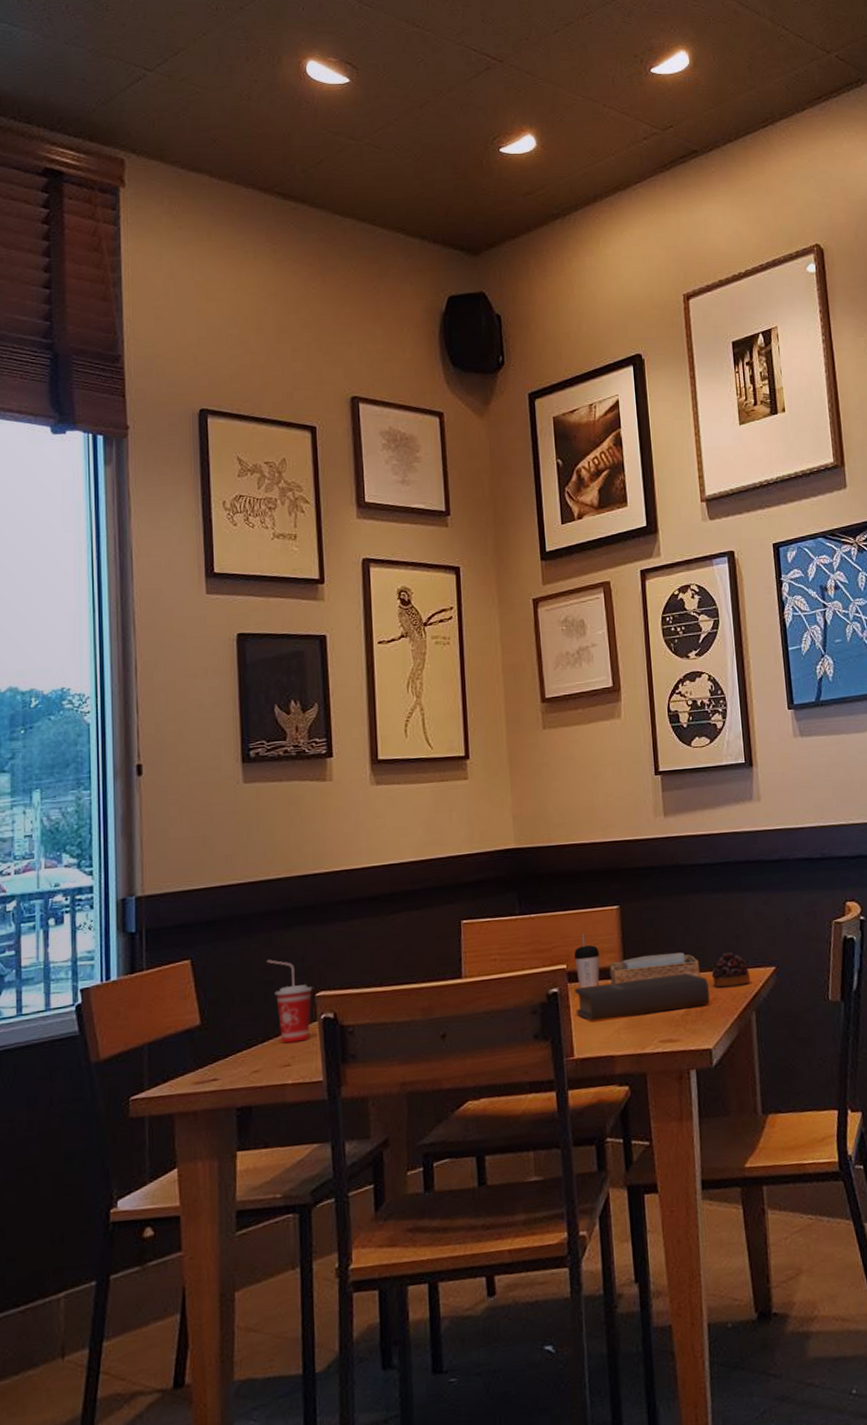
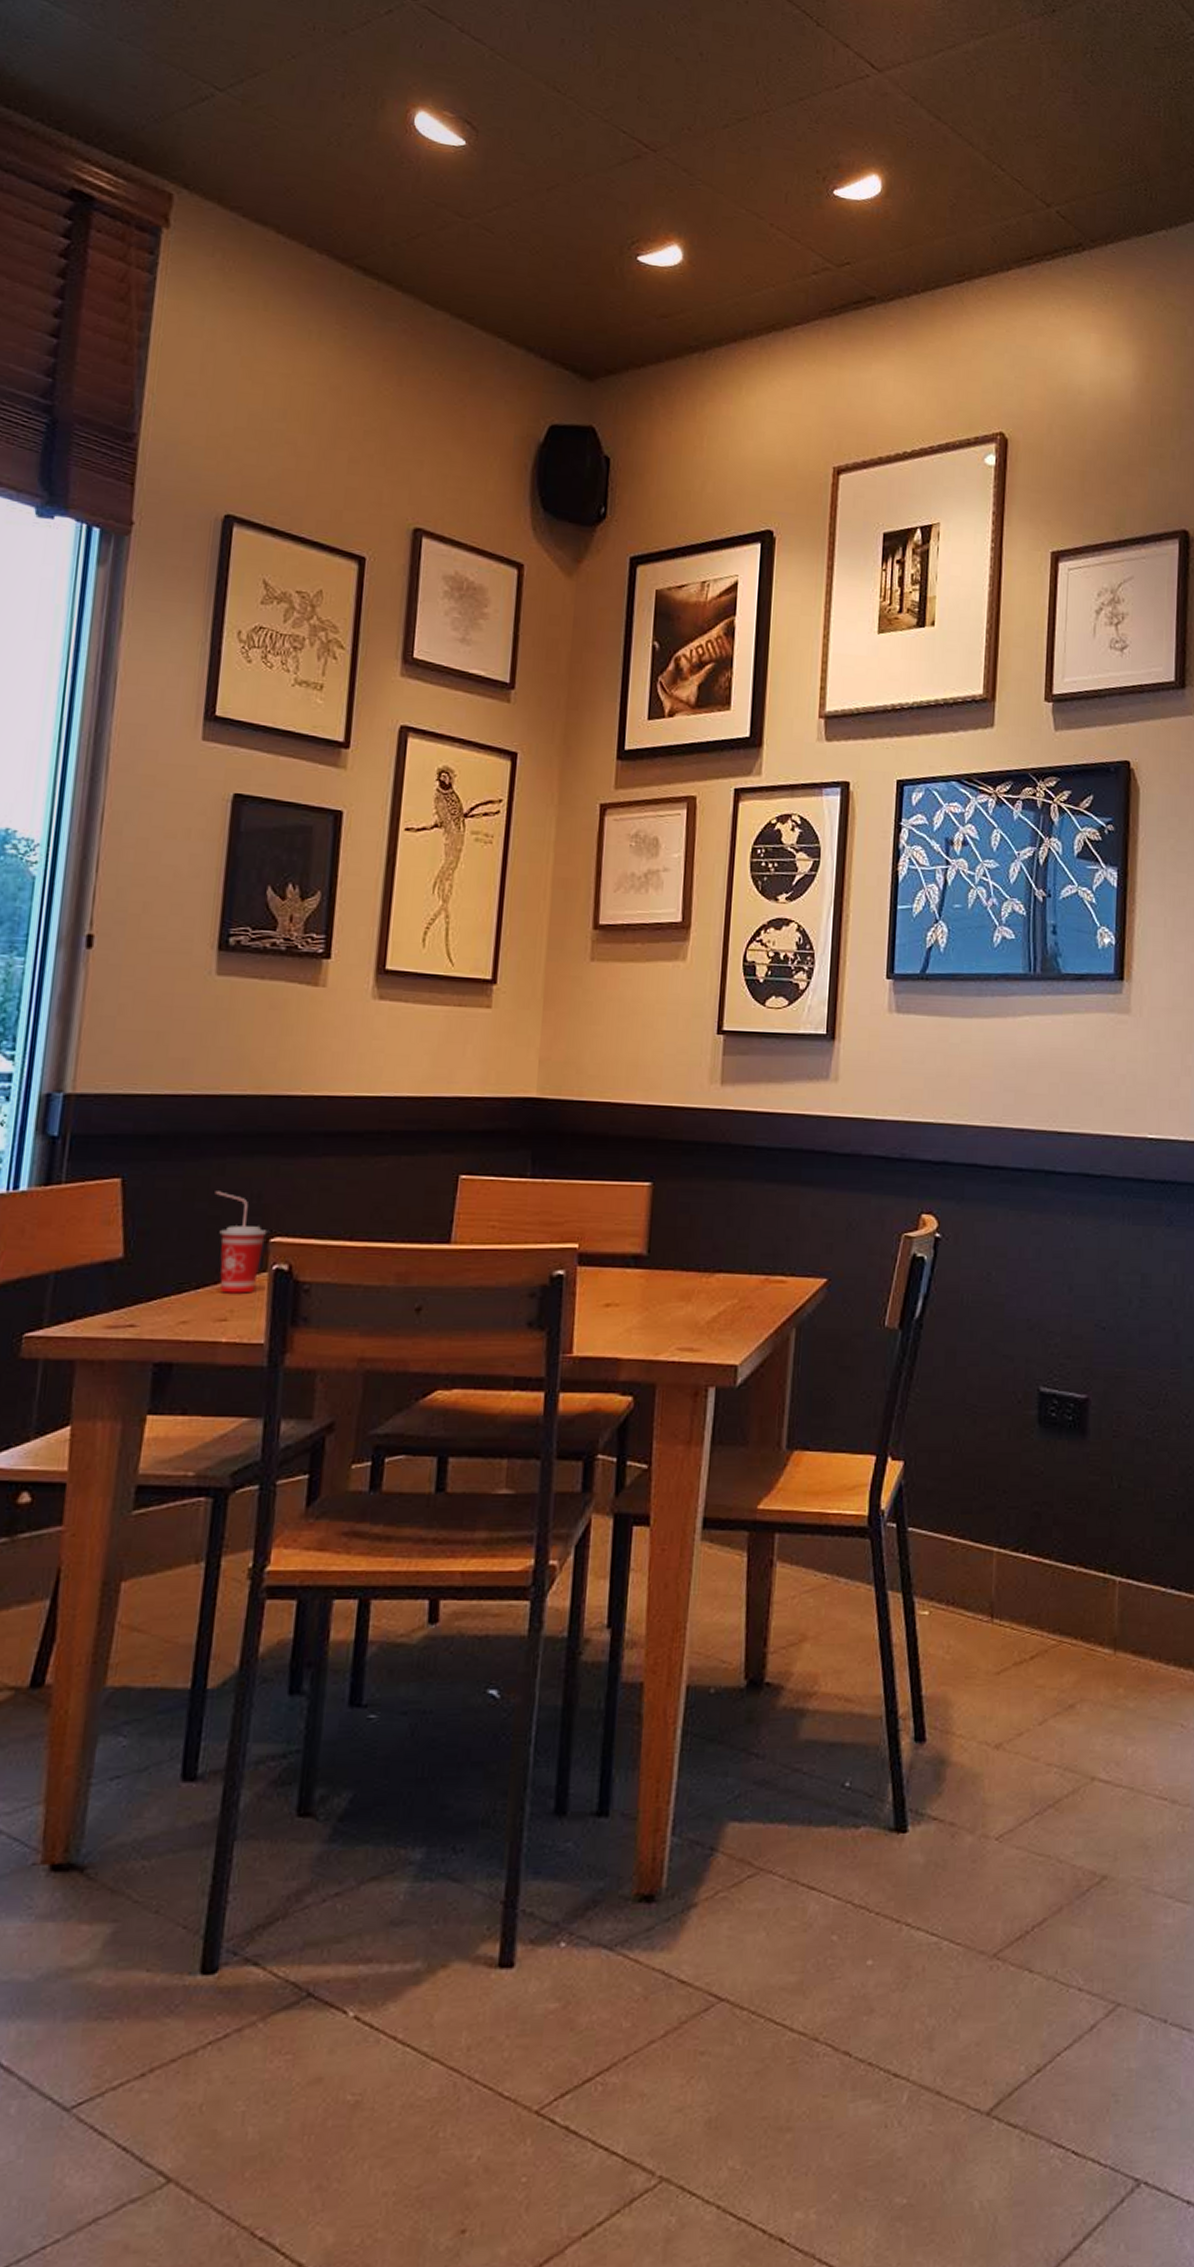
beverage cup: present [574,934,600,989] -> none [589,1211,620,1275]
book: present [574,973,710,1021] -> none [582,1272,745,1315]
napkin holder: present [609,952,701,984] -> none [628,1245,738,1279]
pastry: present [711,952,751,988] -> none [750,1255,797,1295]

